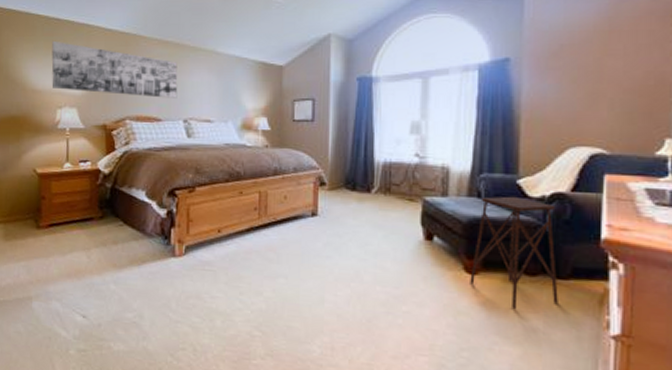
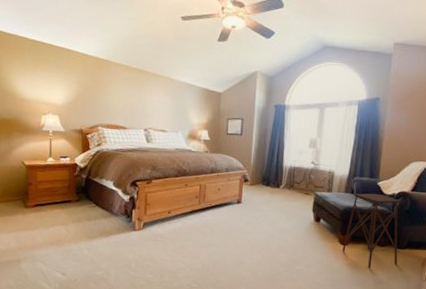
wall art: present [51,40,178,98] -> none [37,60,141,112]

